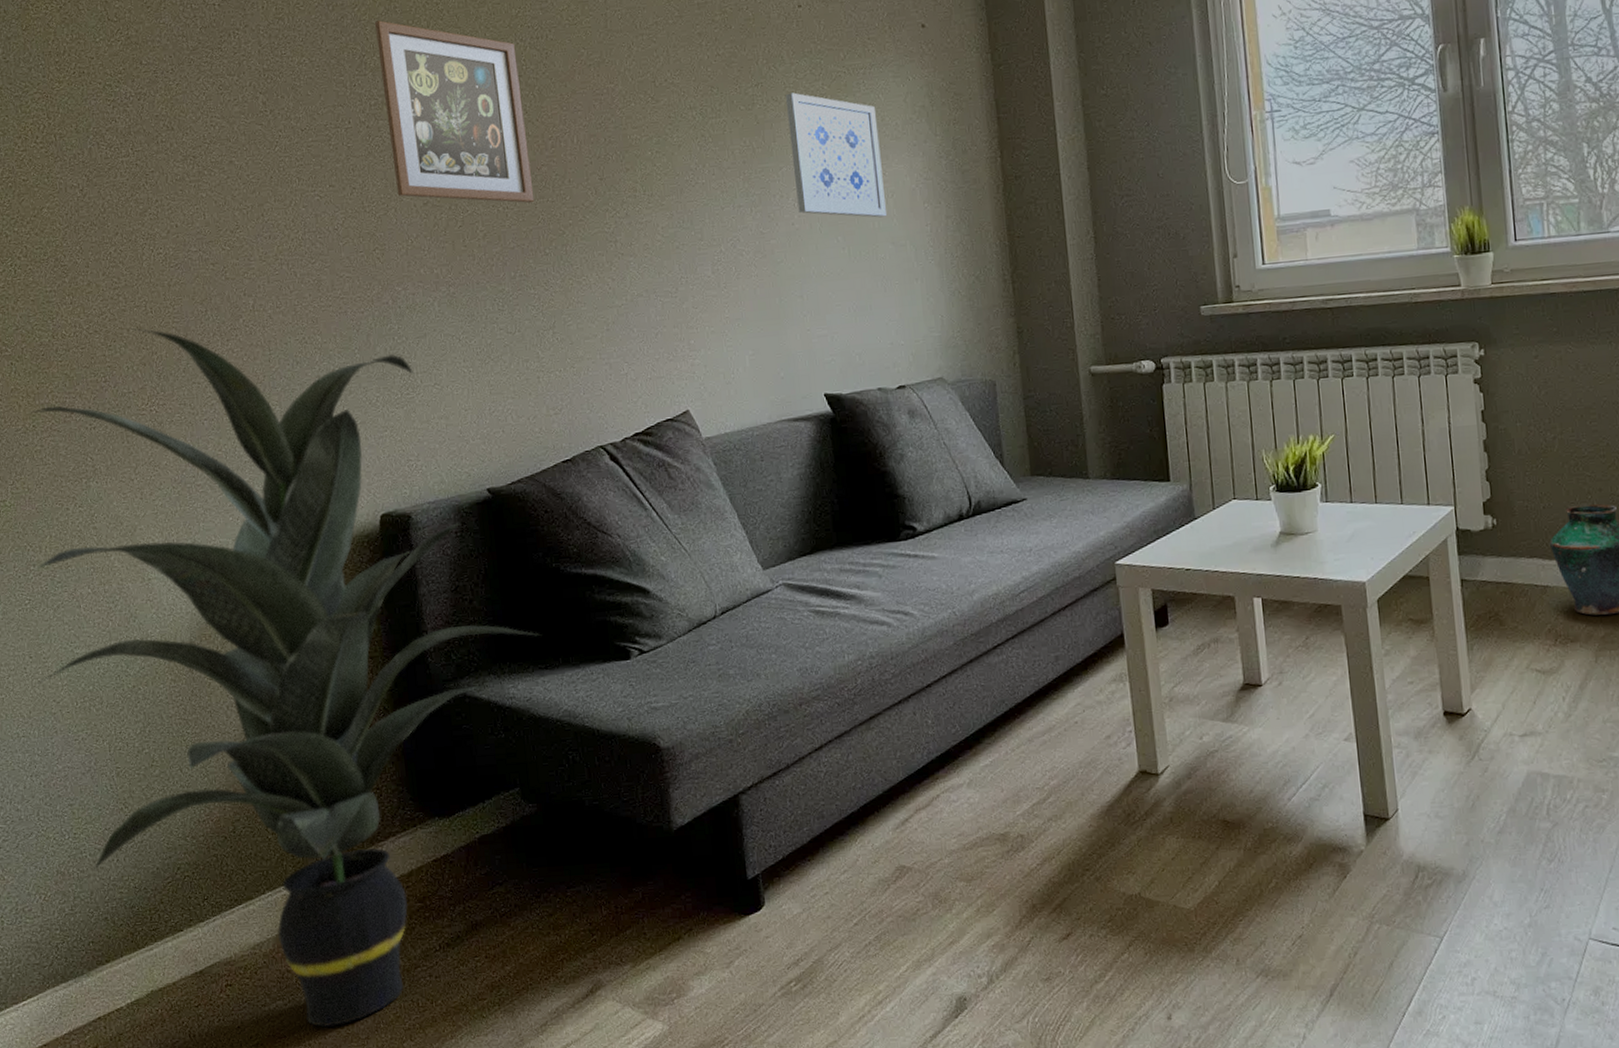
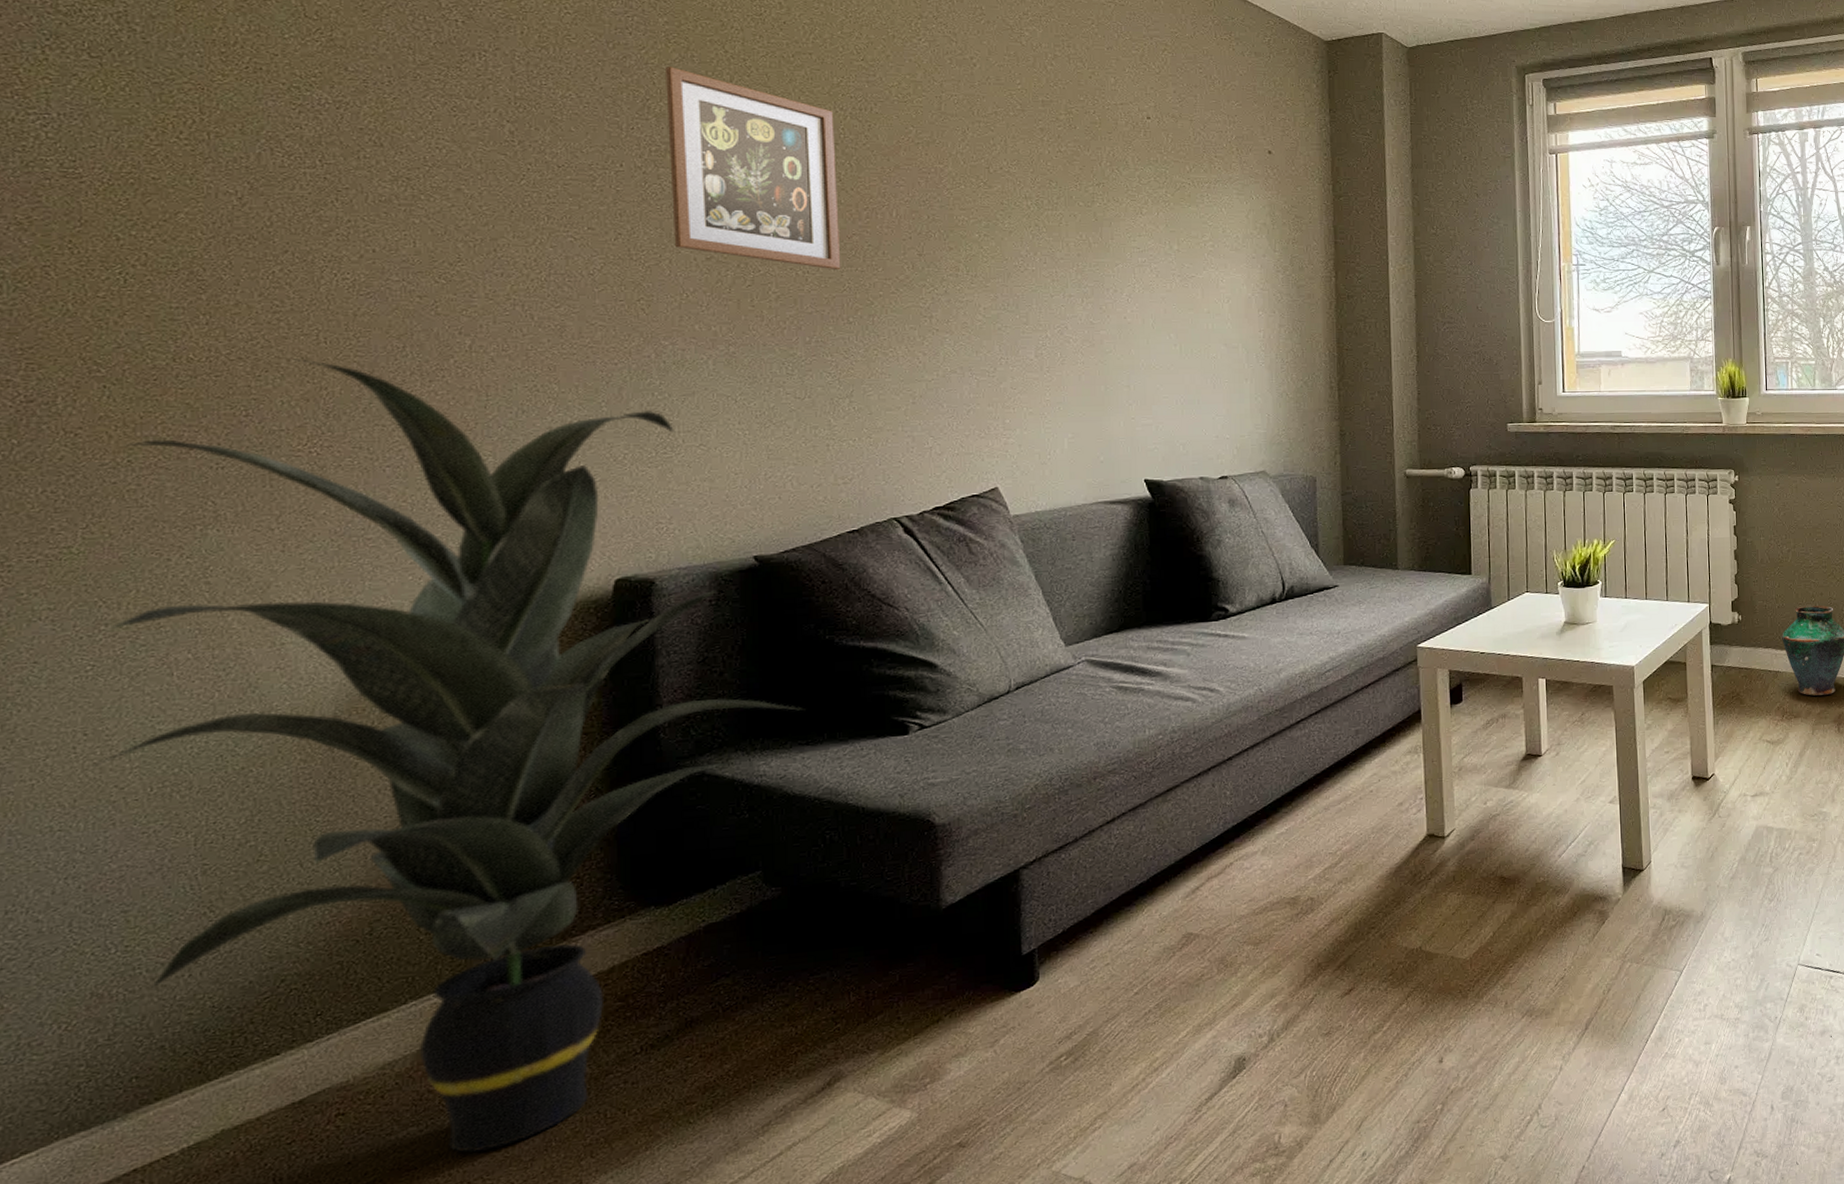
wall art: present [785,92,886,218] -> none [1126,196,1221,320]

